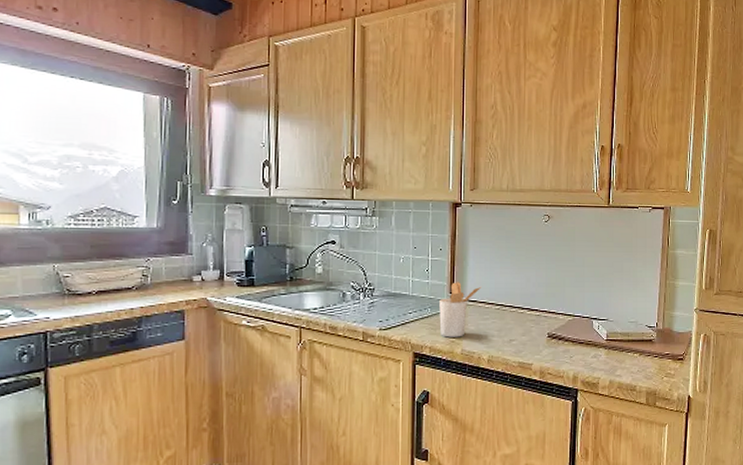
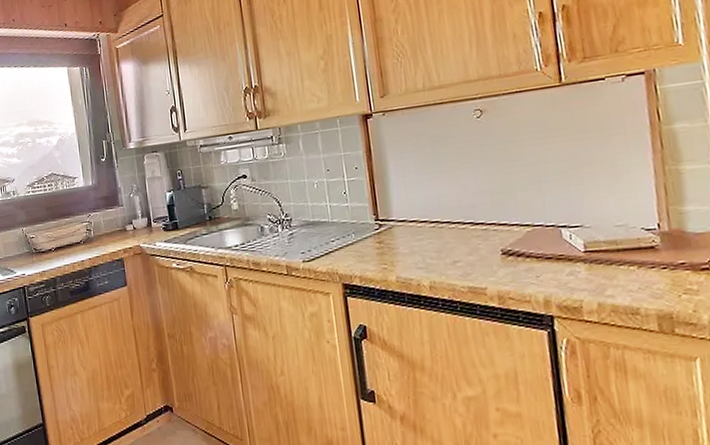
utensil holder: present [439,282,482,338] -> none [363,201,410,265]

